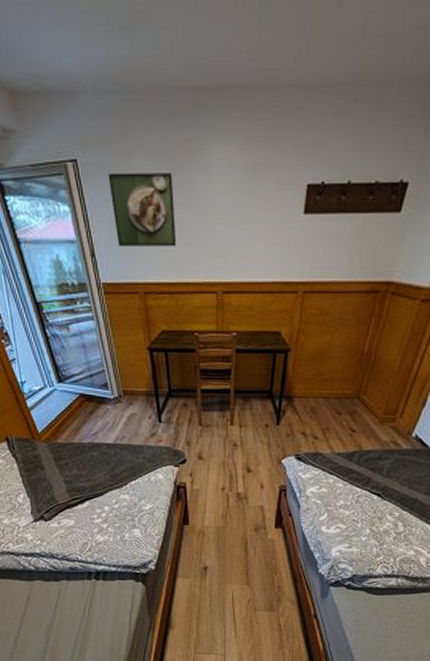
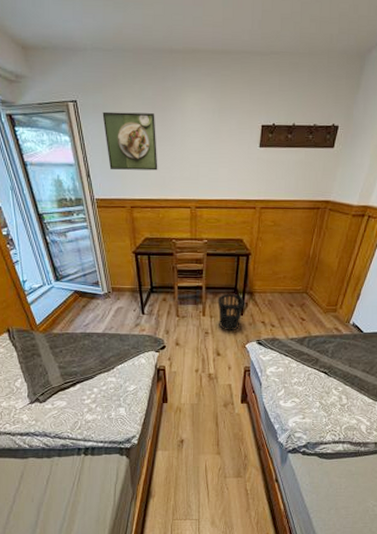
wastebasket: none [248,398,283,444] -> present [217,293,246,331]

